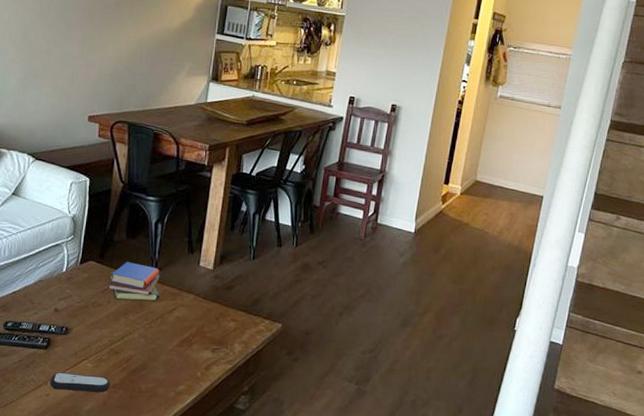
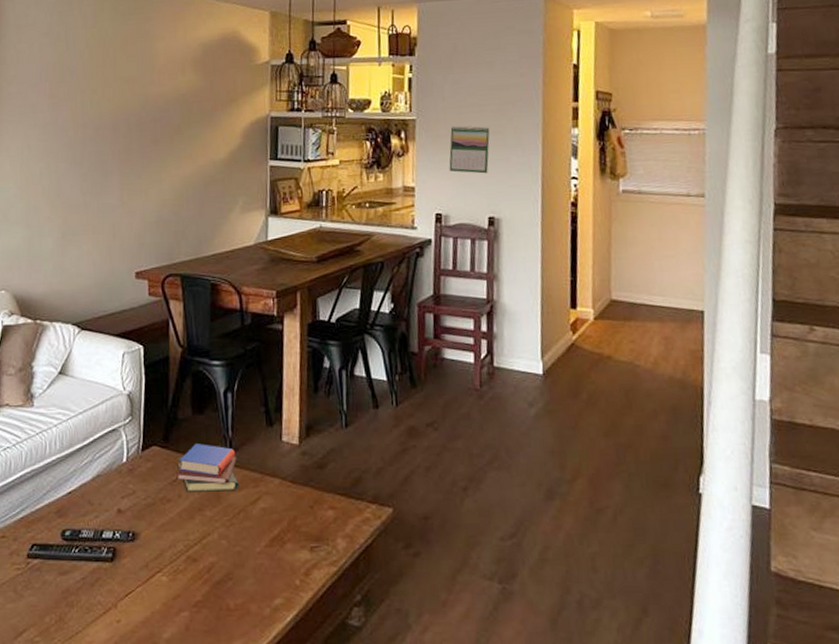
remote control: present [50,372,110,393] -> none [119,590,192,614]
calendar: none [366,25,405,69] -> present [449,125,490,174]

